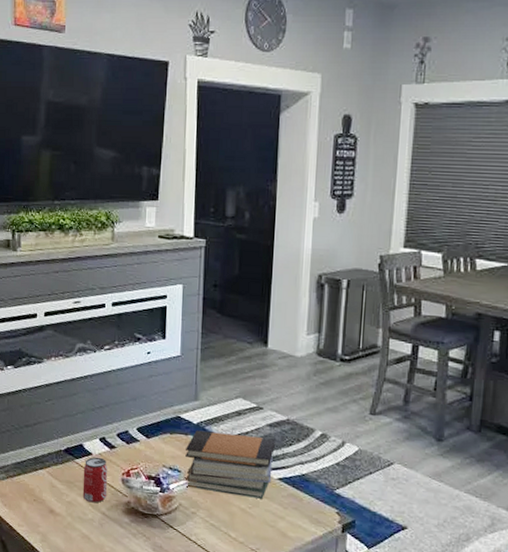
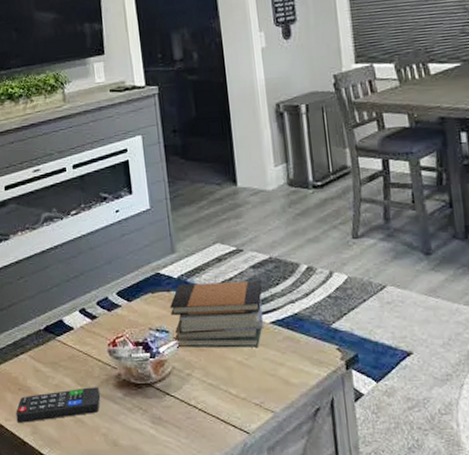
remote control: none [28,507,109,533] -> present [16,387,101,423]
beverage can: present [82,457,108,503] -> none [66,330,96,382]

